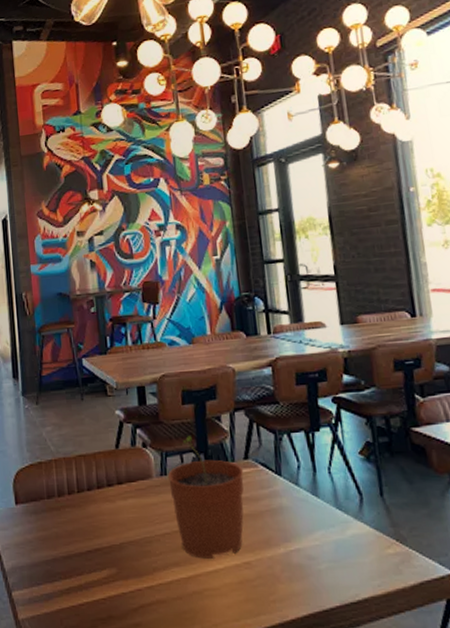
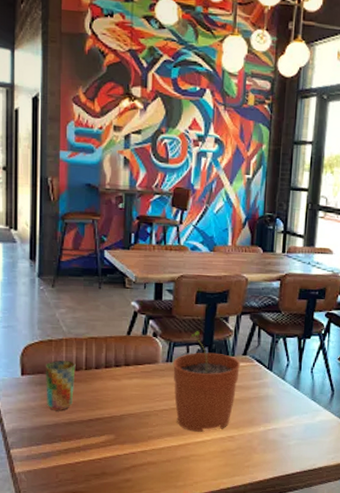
cup: none [37,484,69,542] -> present [45,360,76,410]

